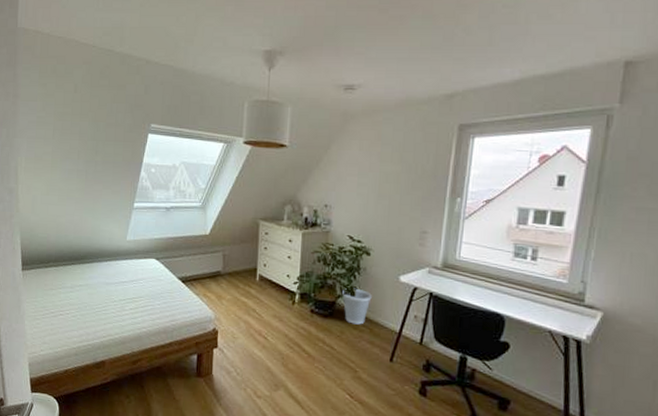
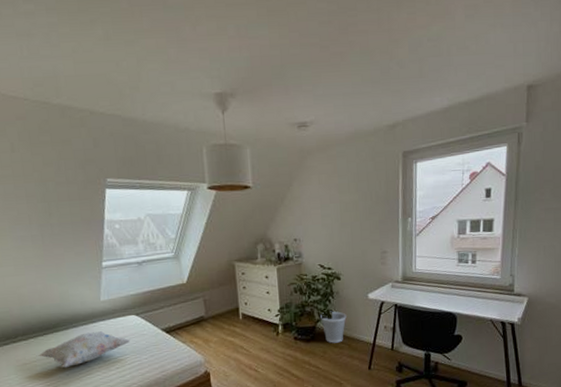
decorative pillow: none [64,269,147,300] -> present [38,331,131,368]

